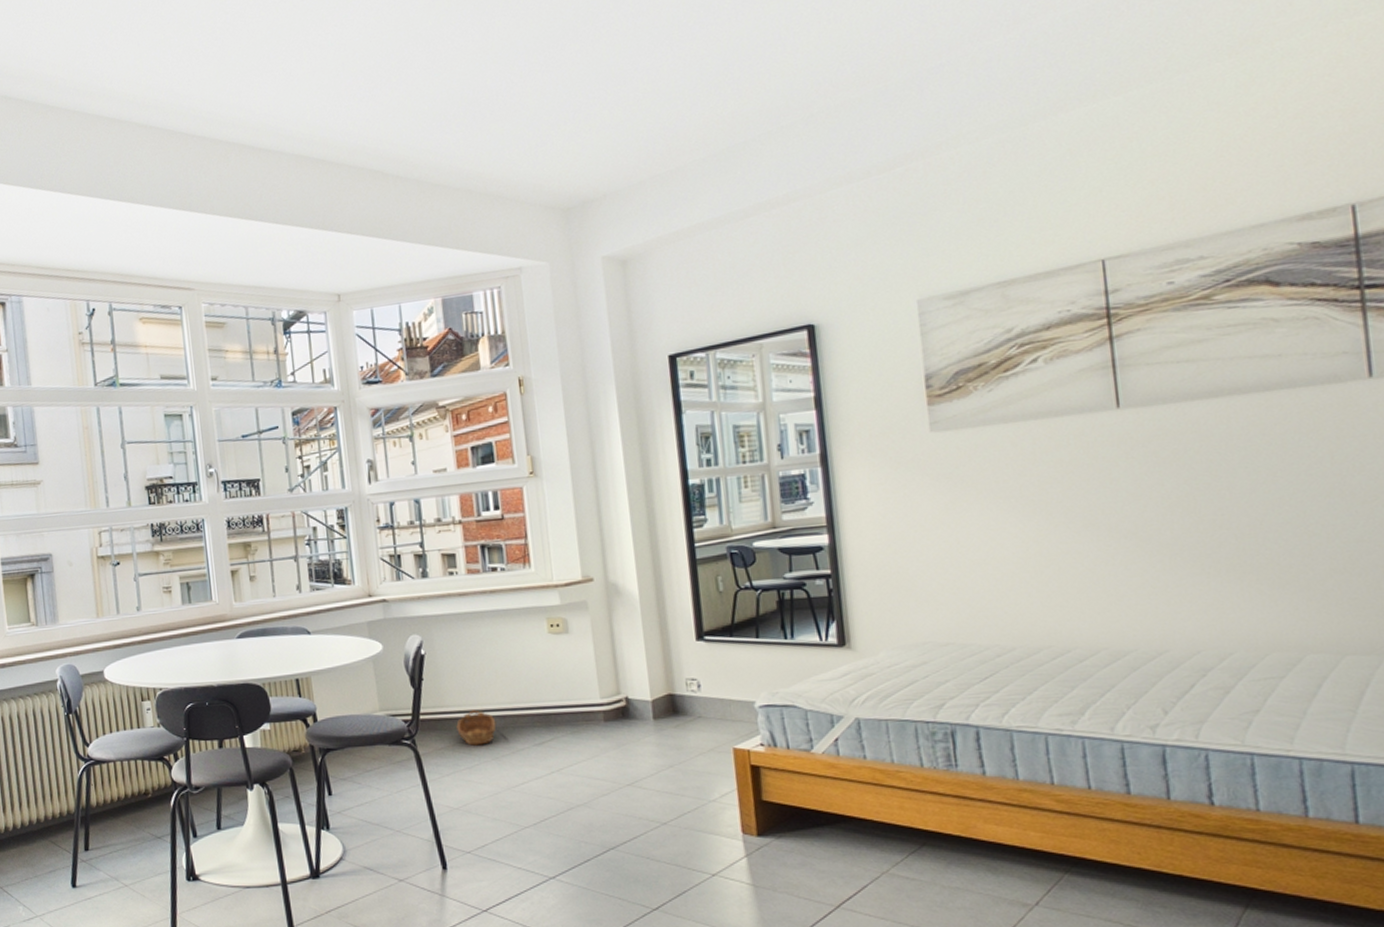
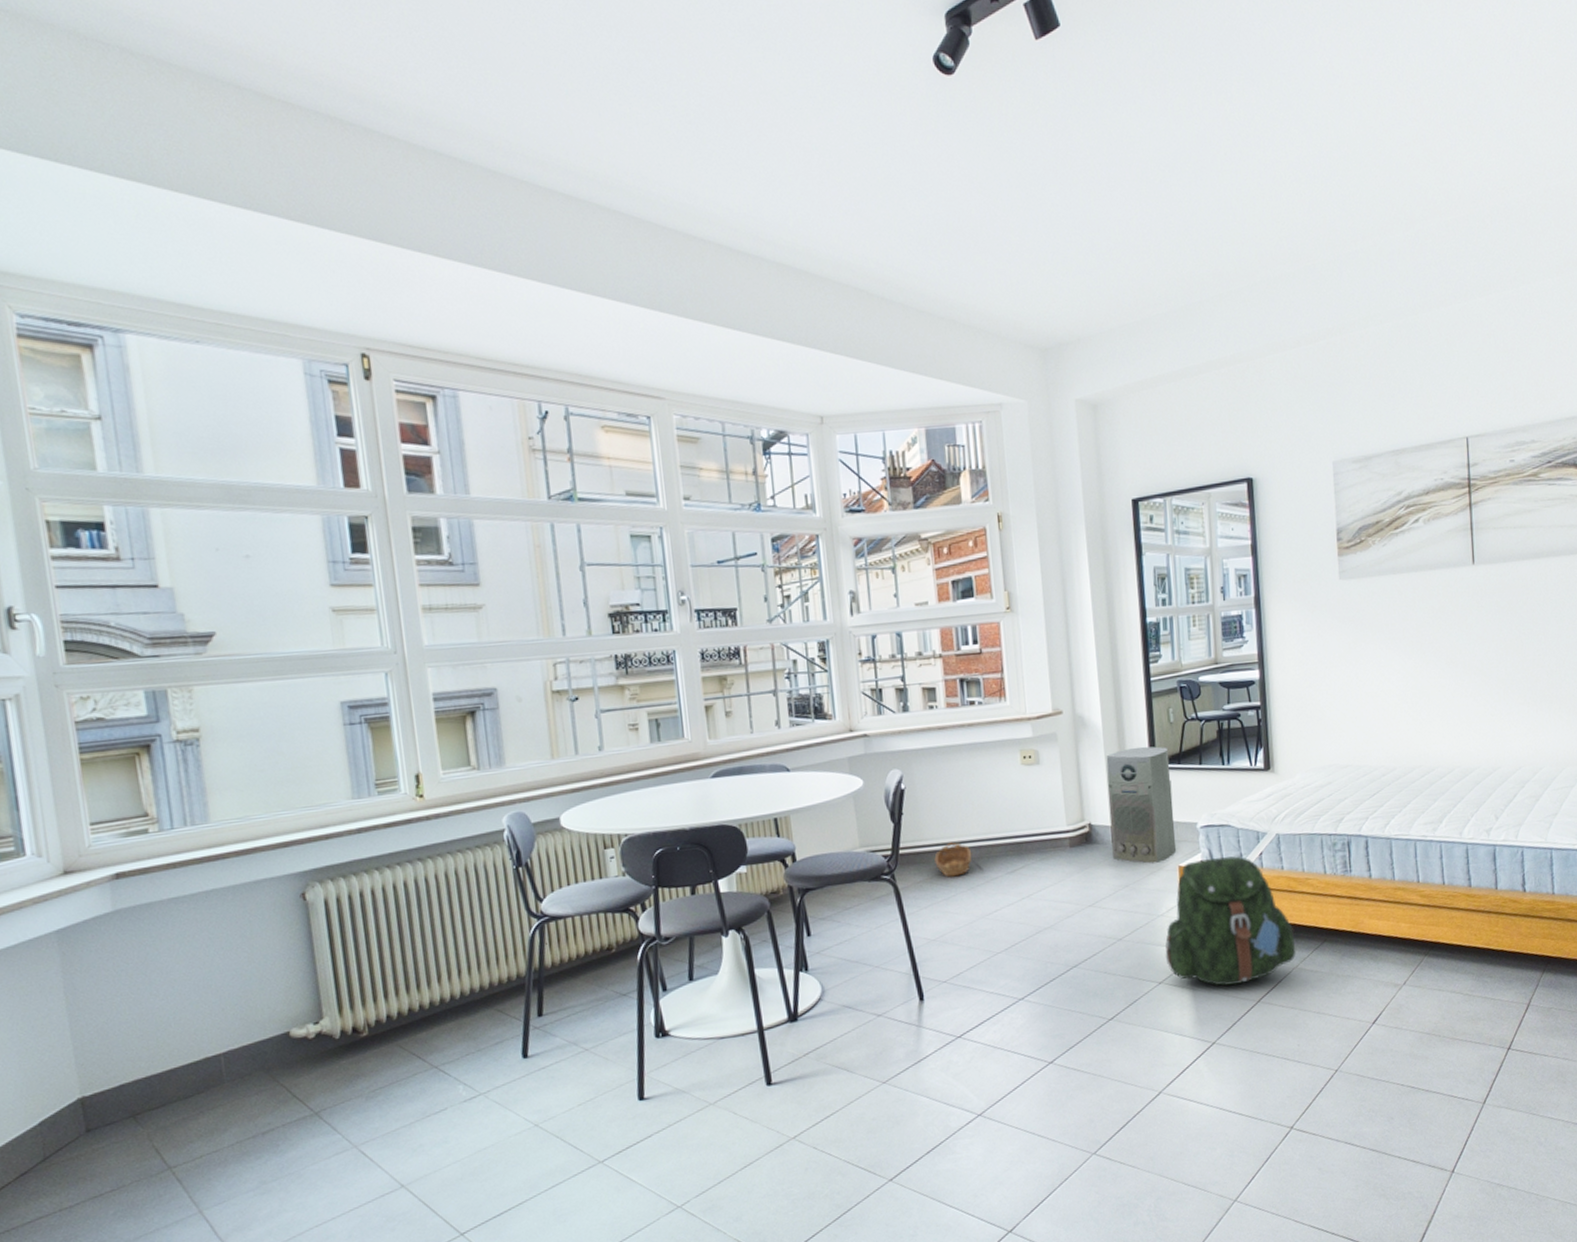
air purifier: none [644,617,731,744] -> present [1106,746,1177,864]
backpack: none [718,740,886,886] -> present [1164,856,1296,986]

